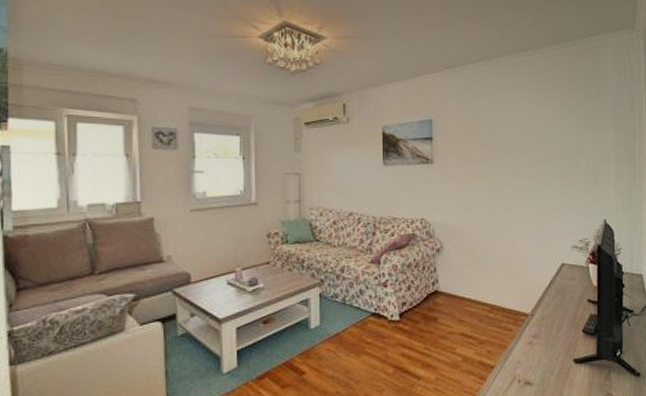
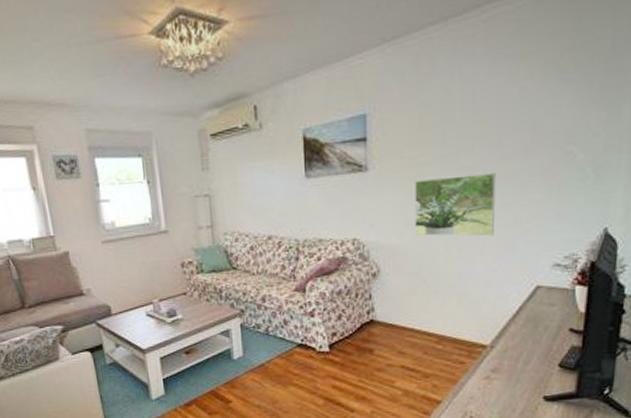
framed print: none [469,173,529,222] -> present [415,173,496,237]

